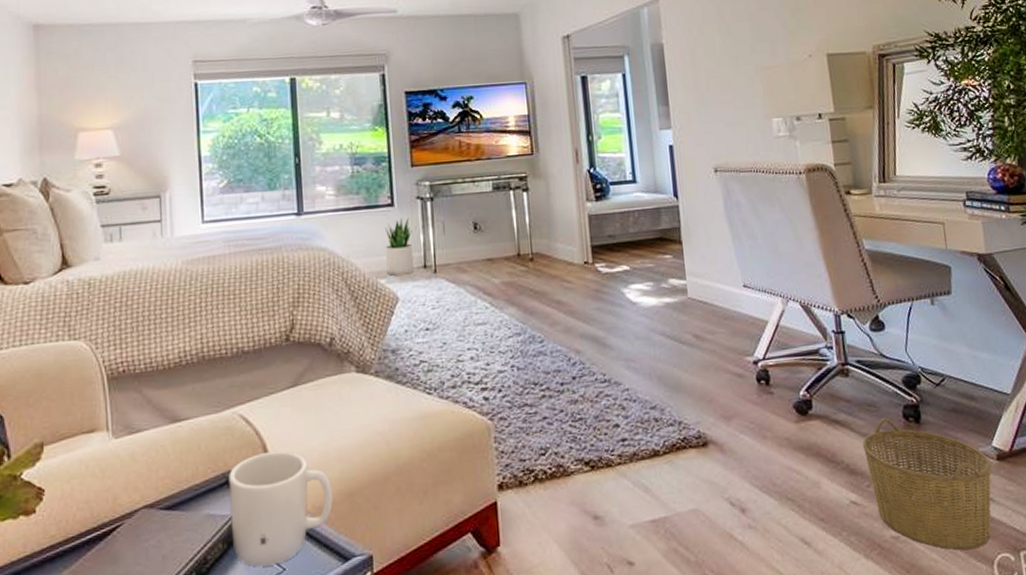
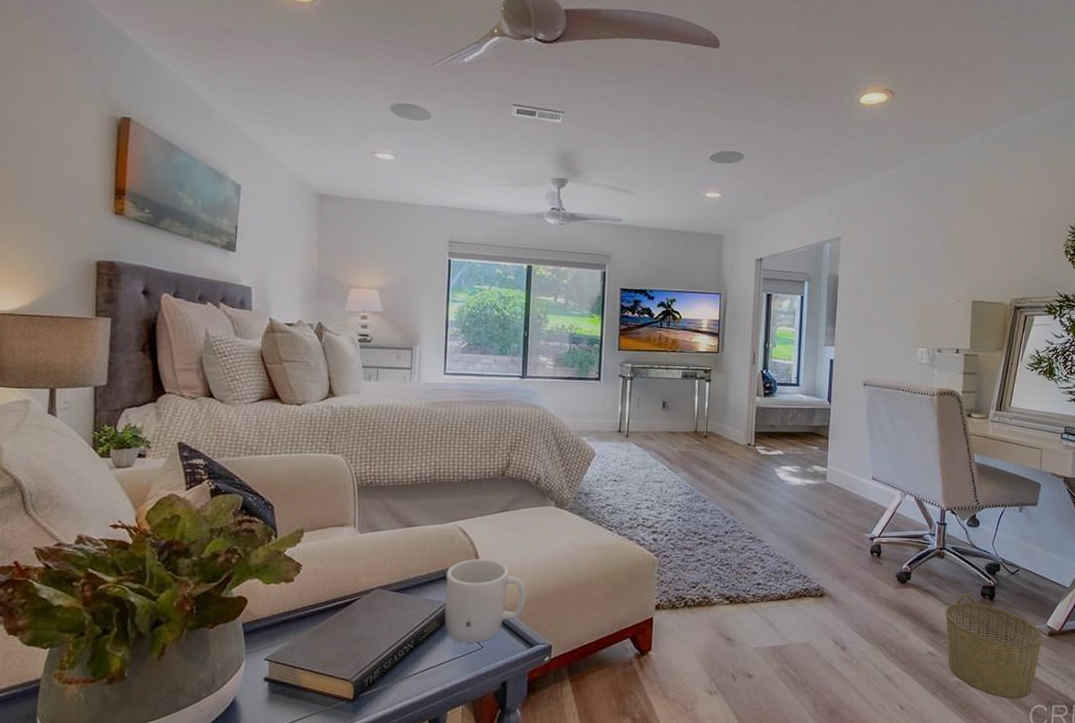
planter: present [385,217,414,276] -> none [588,390,612,437]

